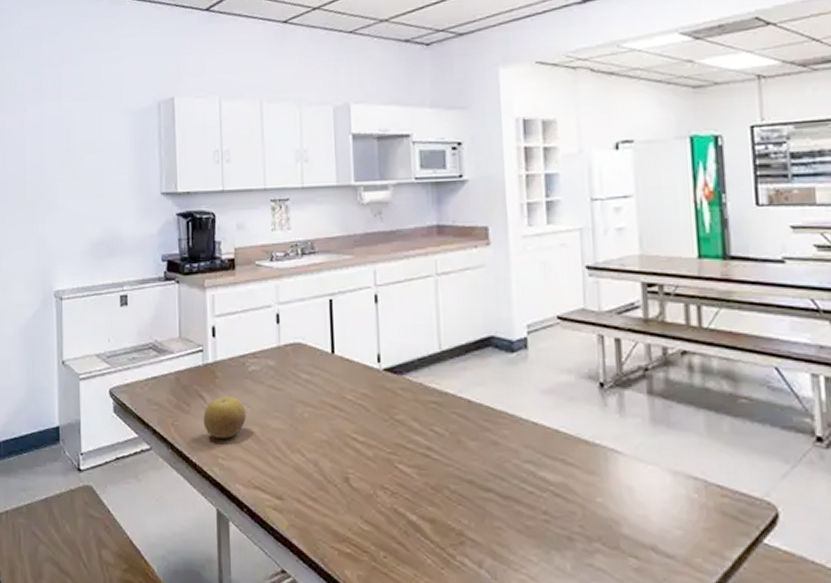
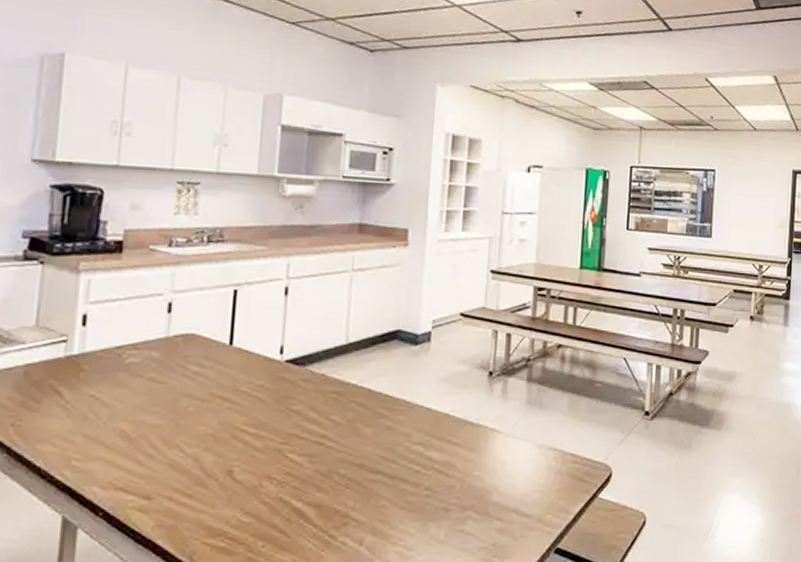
fruit: present [203,397,246,439] -> none [56,392,116,438]

